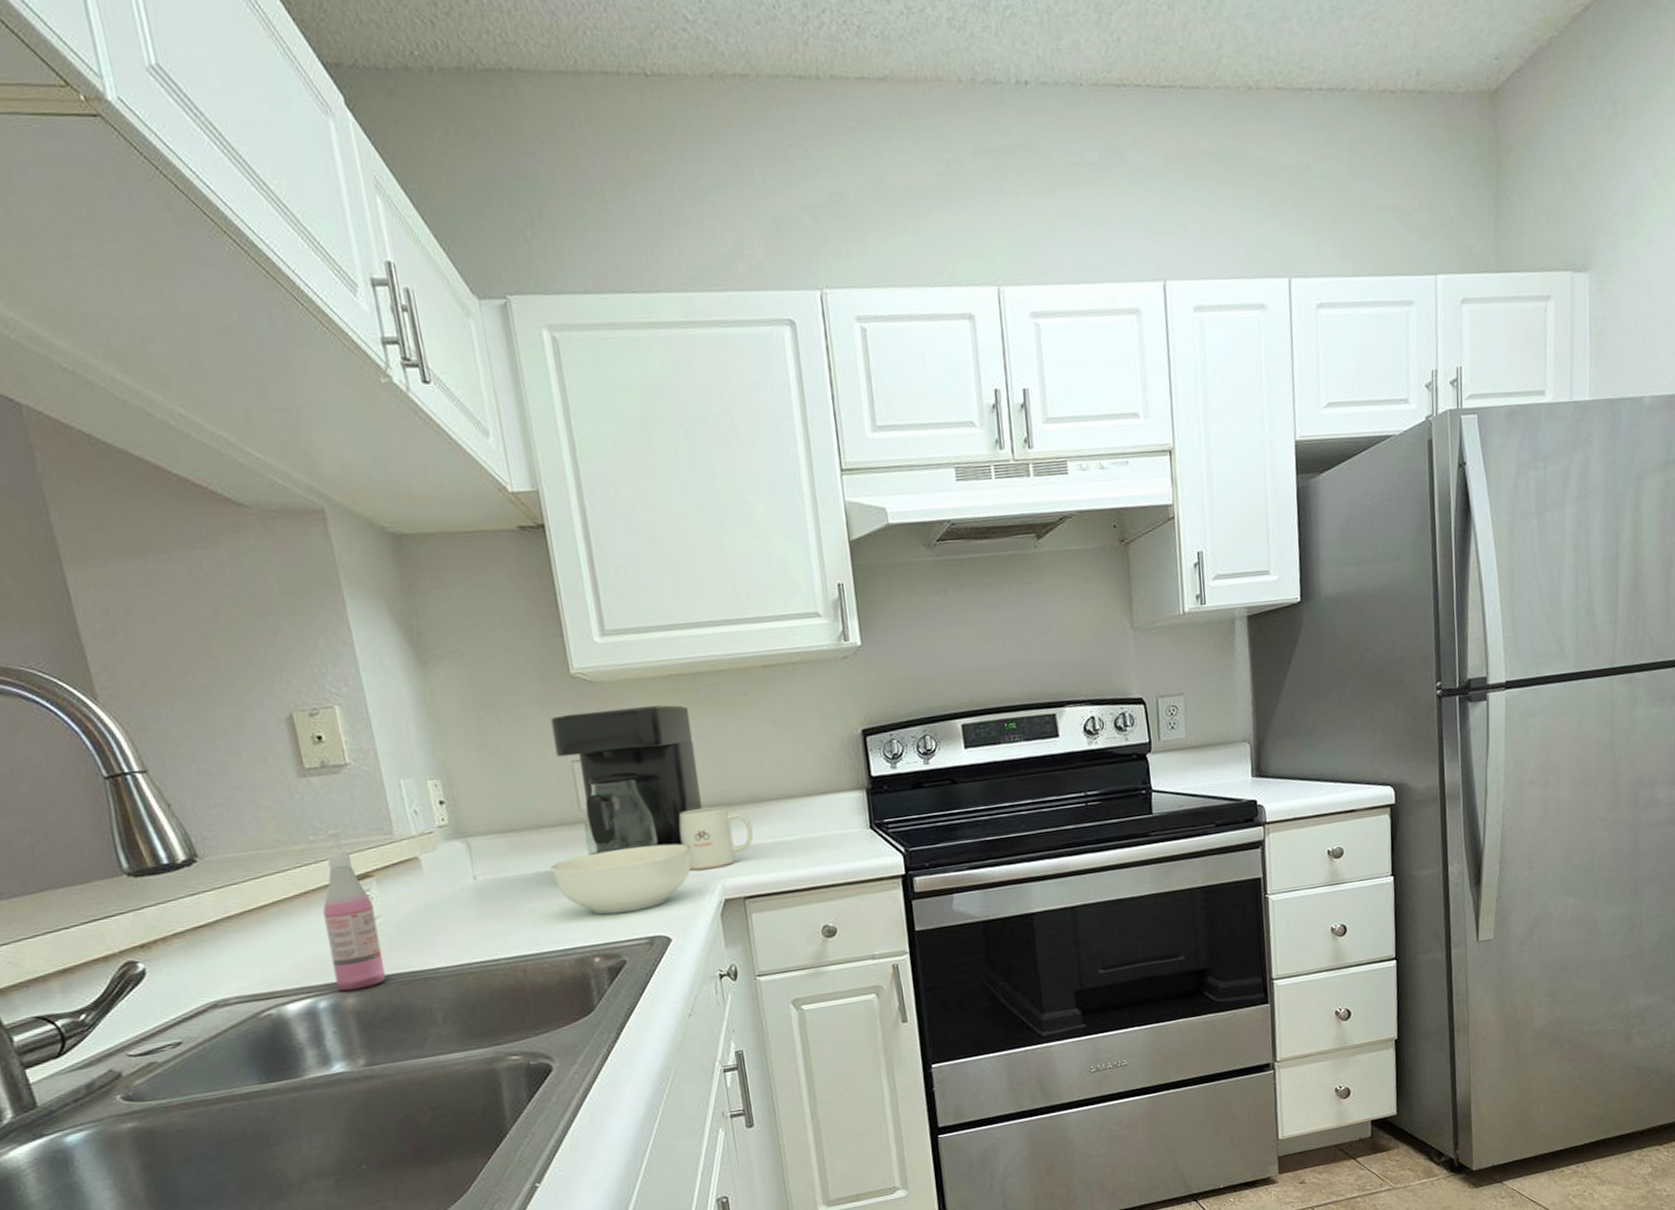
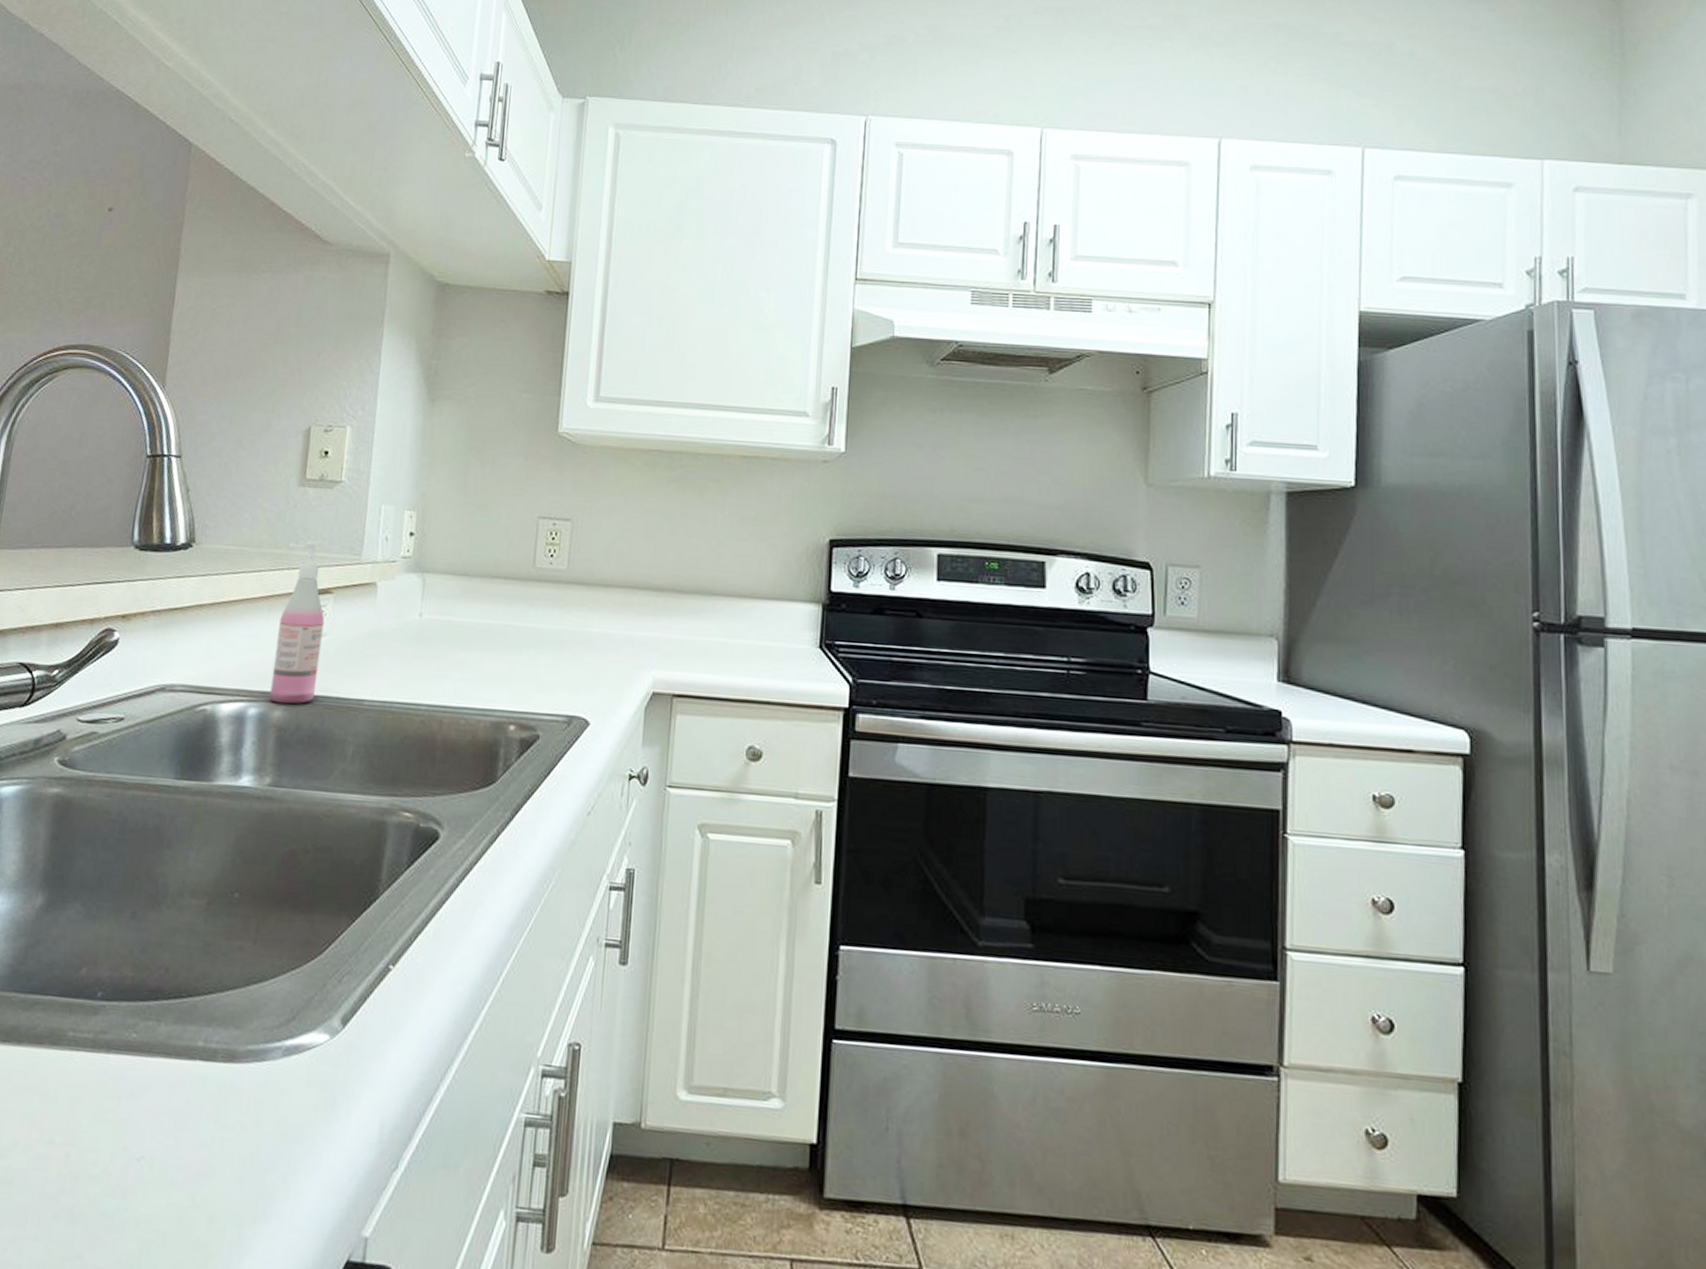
bowl: present [550,843,693,915] -> none [491,614,632,685]
coffee maker: present [551,705,702,855] -> none [526,470,660,624]
mug: present [678,806,754,870] -> none [622,588,697,656]

